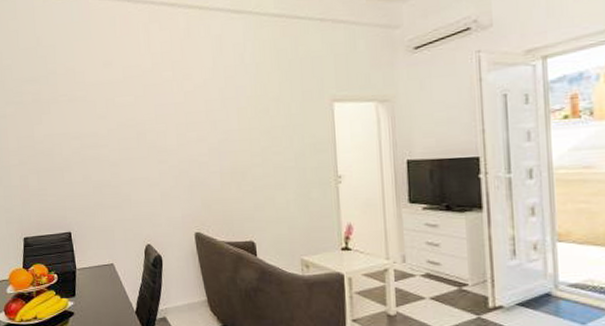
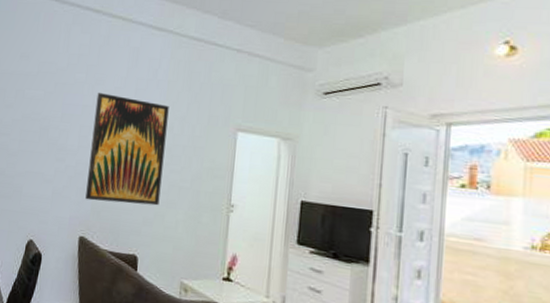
wall art: none [187,87,267,196] -> present [85,93,169,206]

